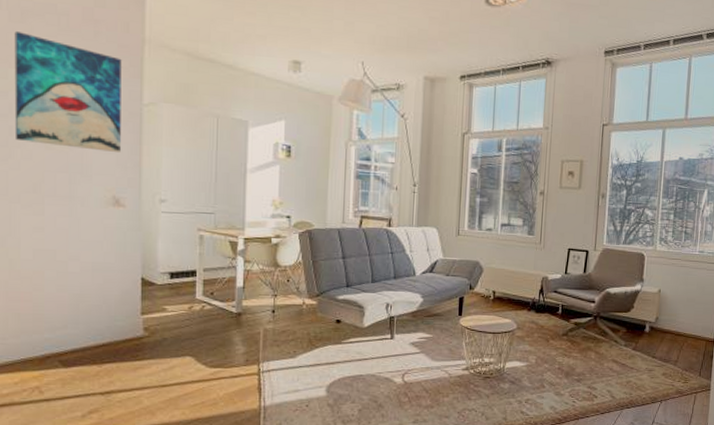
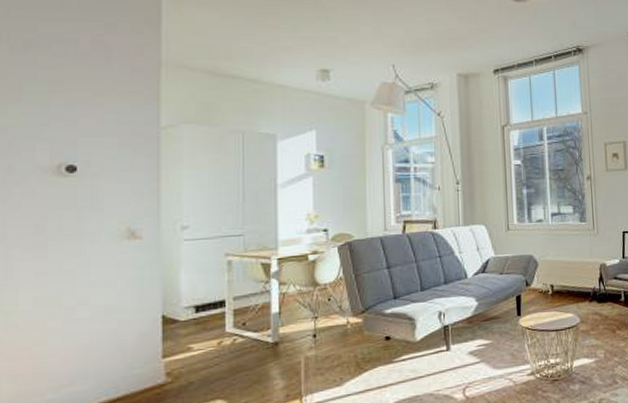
wall art: present [14,32,122,152] -> none [14,65,136,181]

